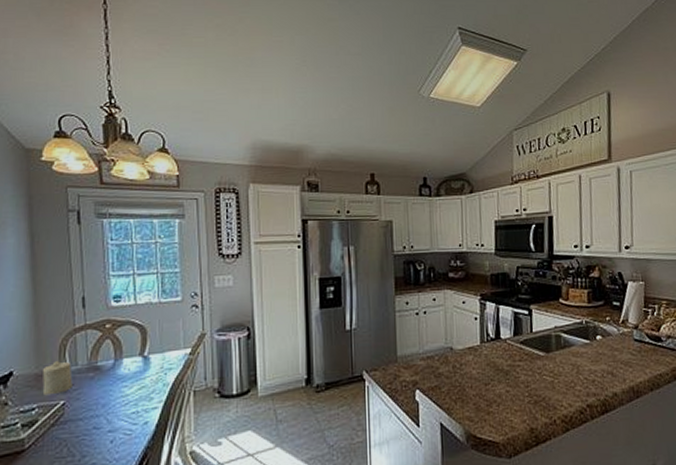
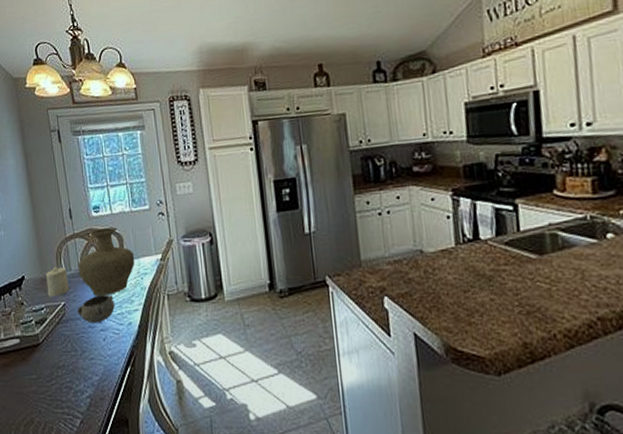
decorative bowl: none [79,392,129,425] -> present [77,295,115,324]
vase: none [86,318,159,393] -> present [78,226,135,296]

